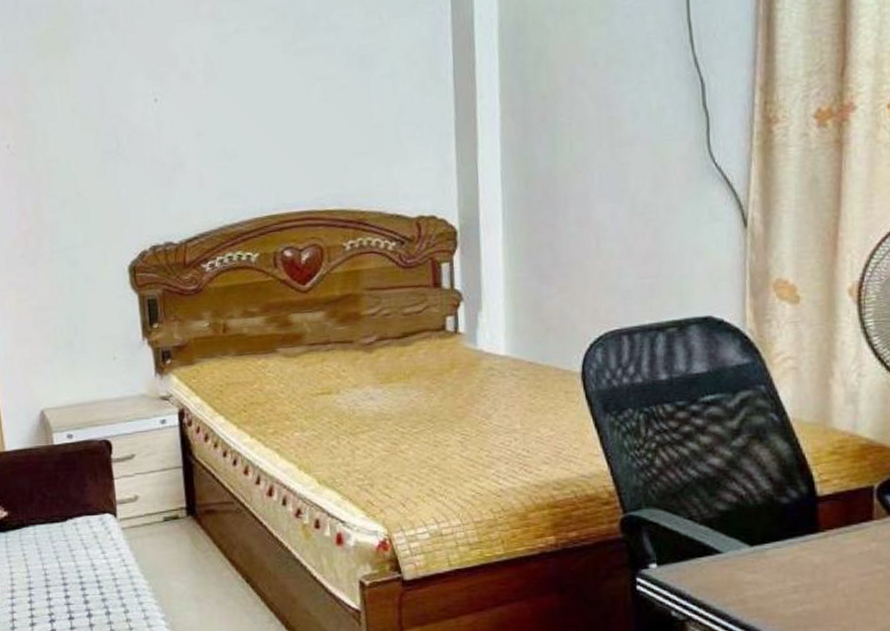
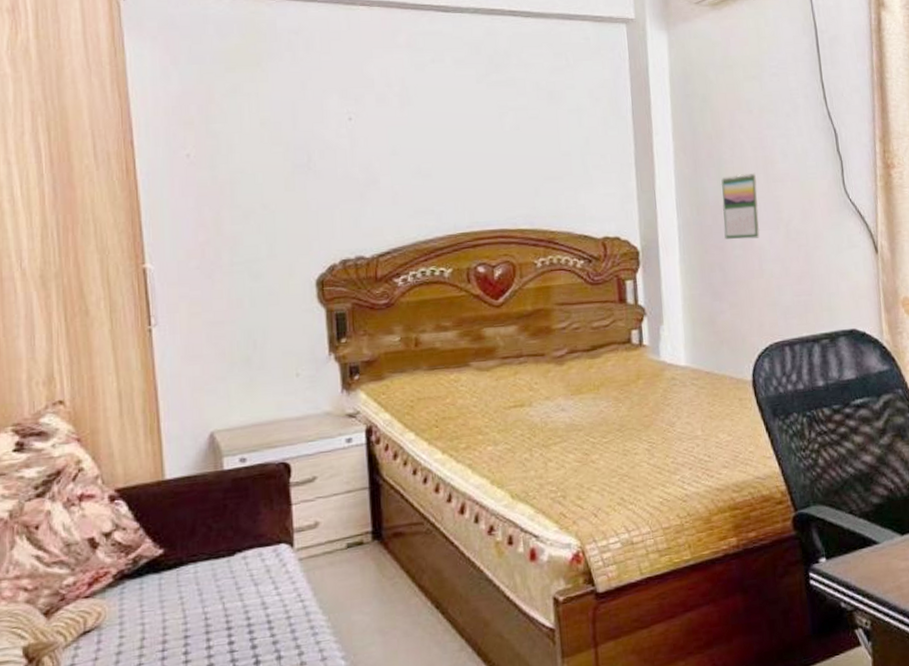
calendar: none [555,136,600,215] -> present [721,172,760,239]

